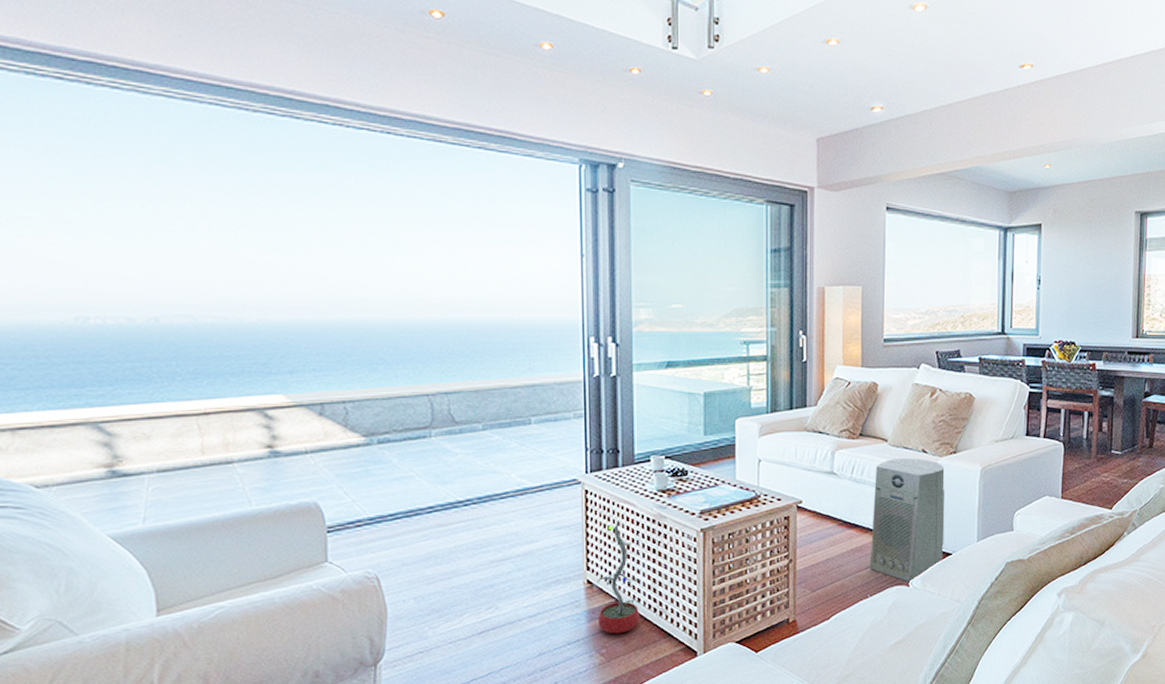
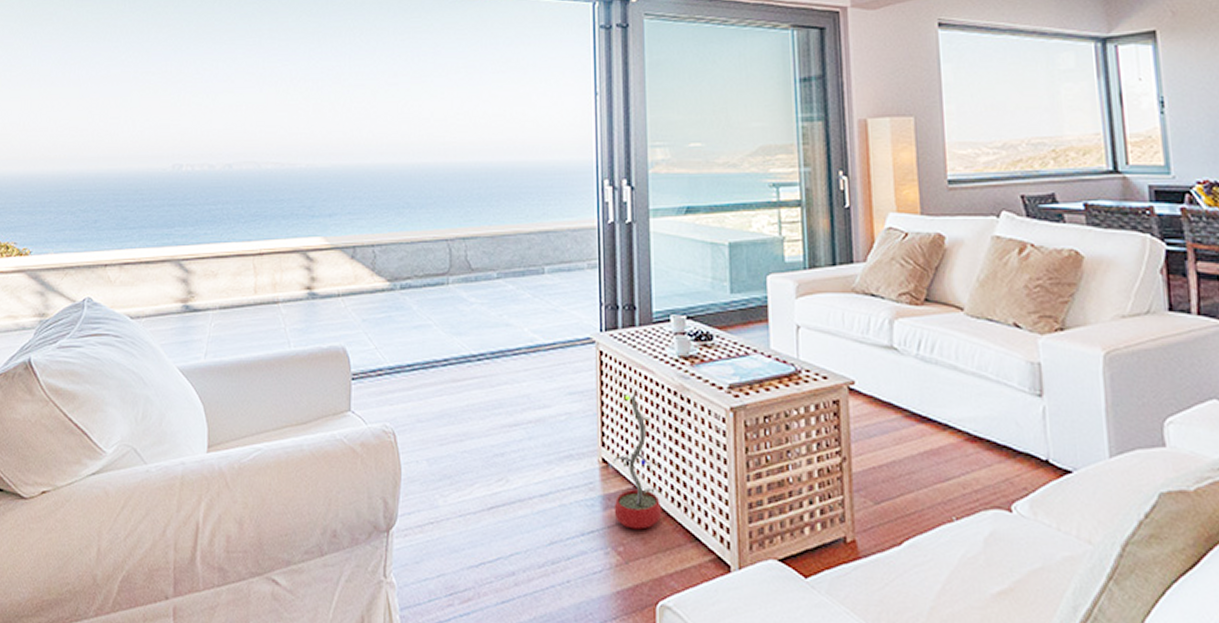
air purifier: present [869,458,945,583] -> none [950,334,1059,507]

